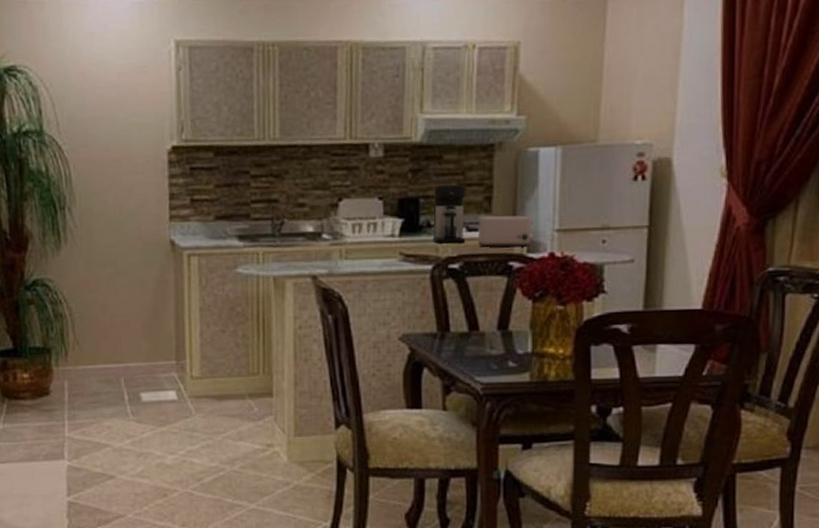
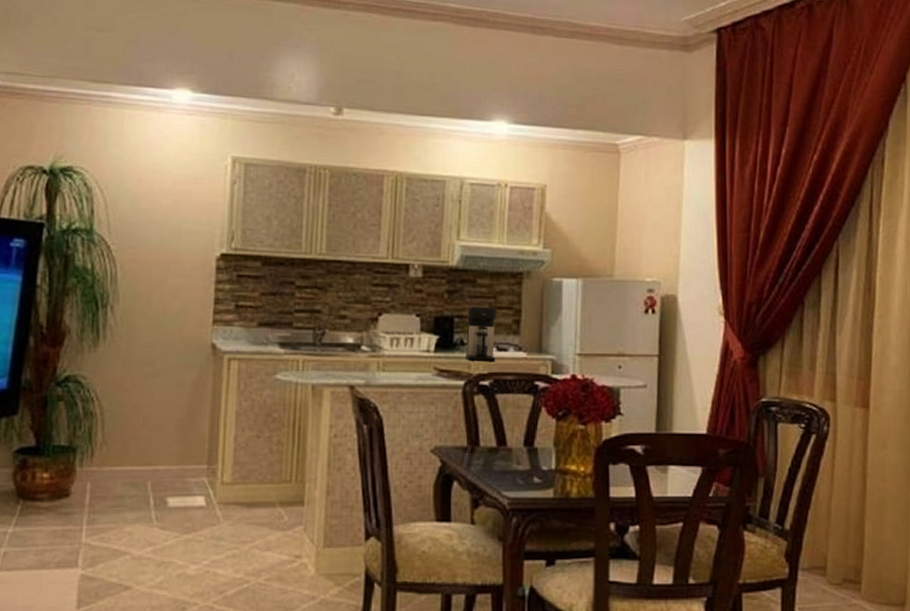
toaster: present [478,215,533,248] -> none [507,337,557,368]

